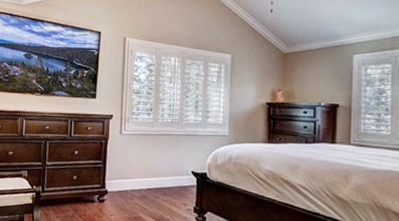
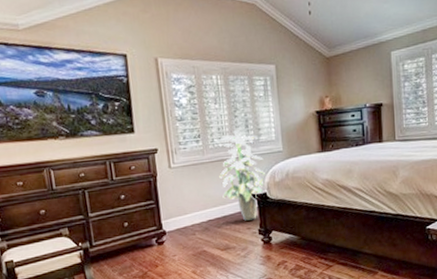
indoor plant: none [164,110,208,197] -> present [217,130,265,221]

